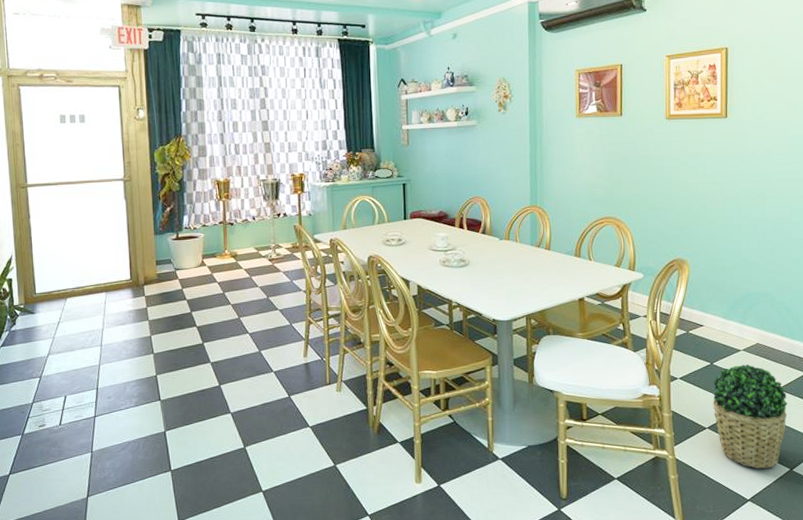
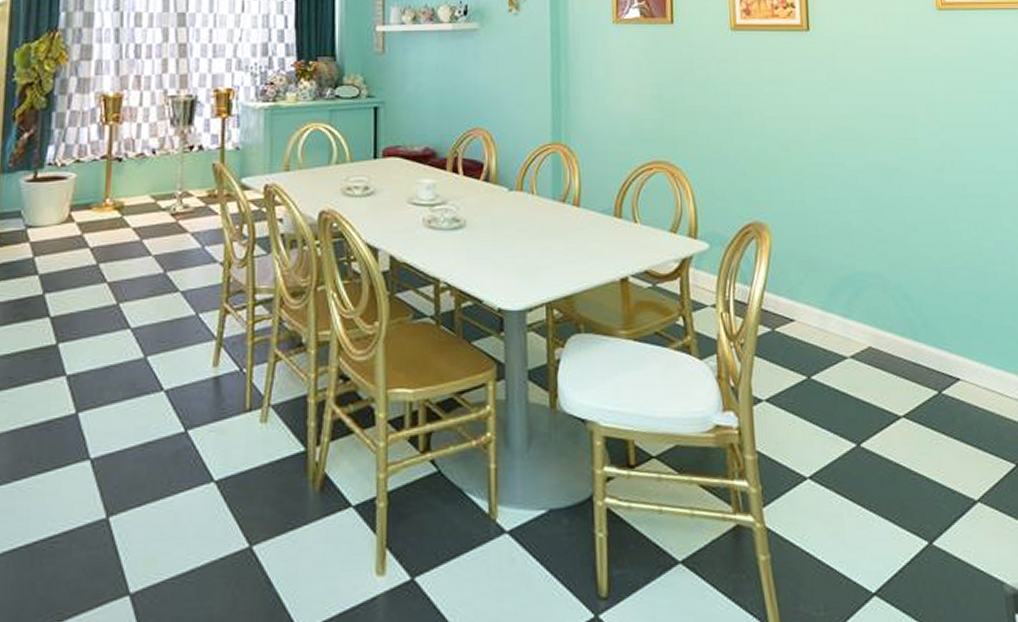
potted plant: present [712,364,788,469] -> none [812,378,919,543]

